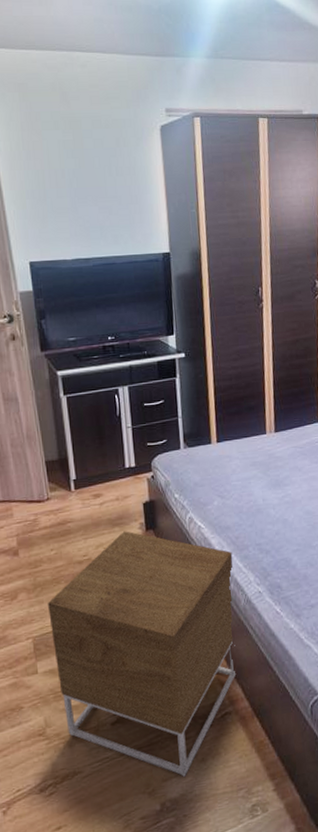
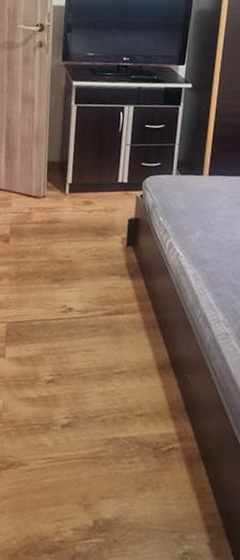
nightstand: present [48,531,237,777] -> none [21,242,206,501]

